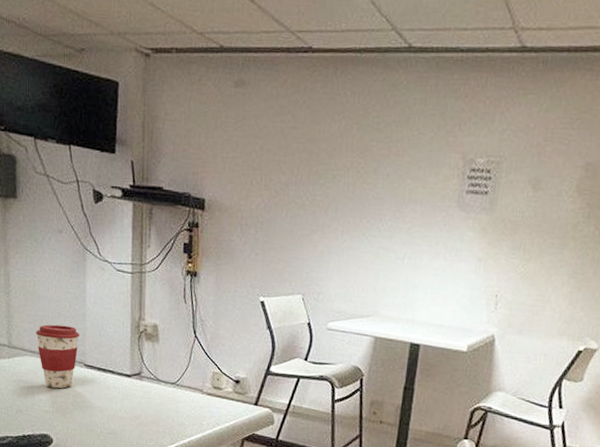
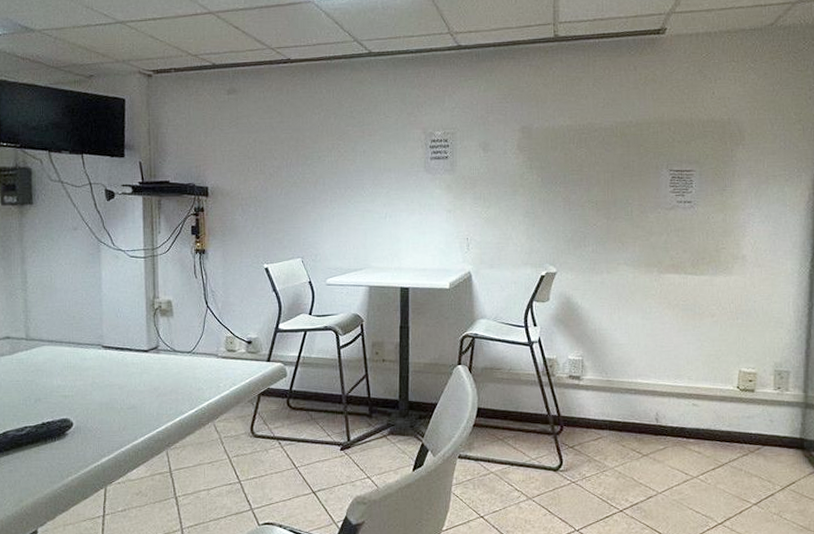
coffee cup: present [36,324,79,389] -> none [53,312,96,373]

